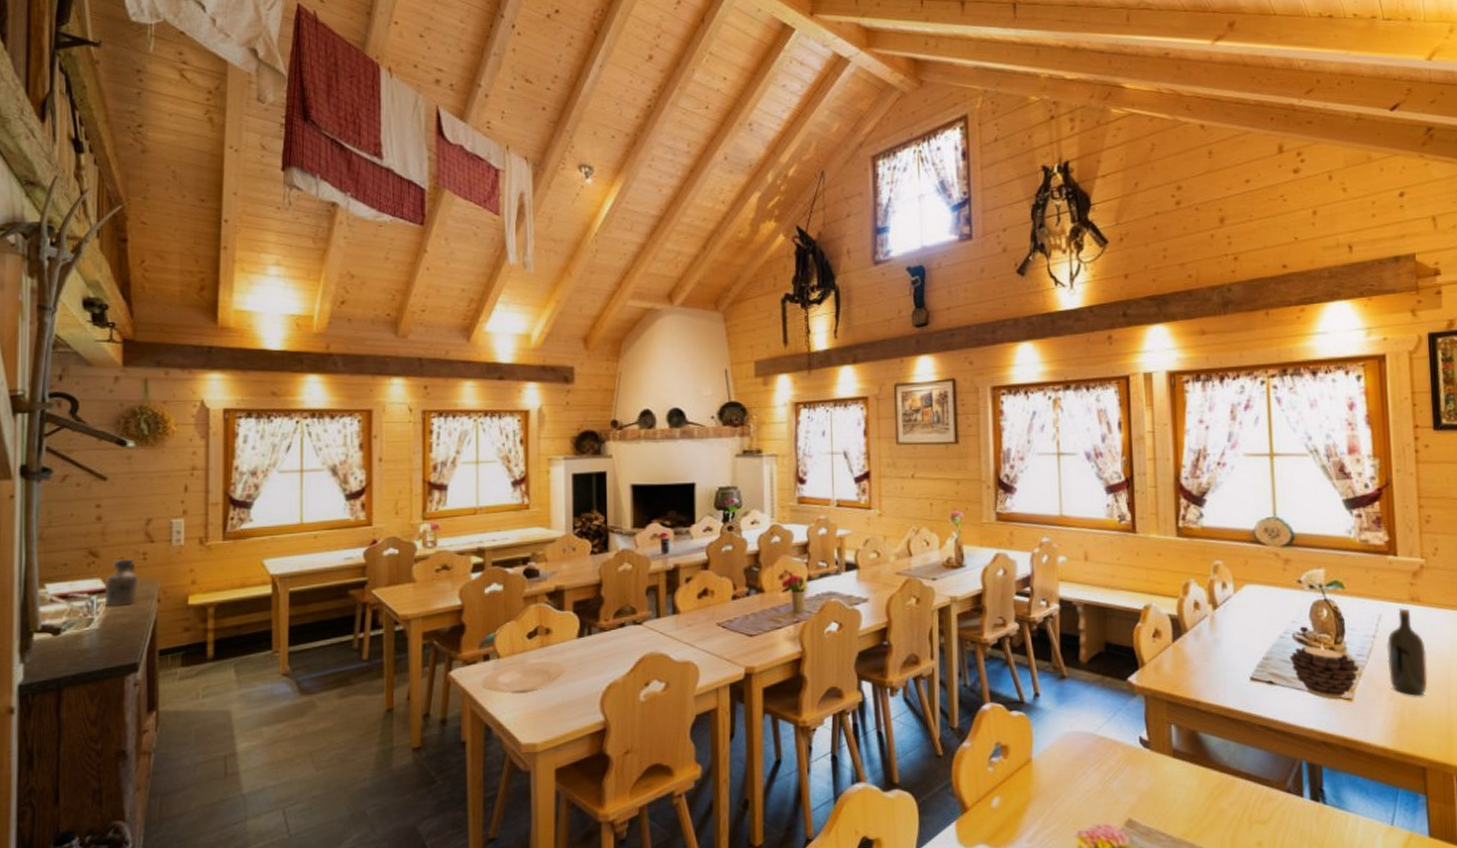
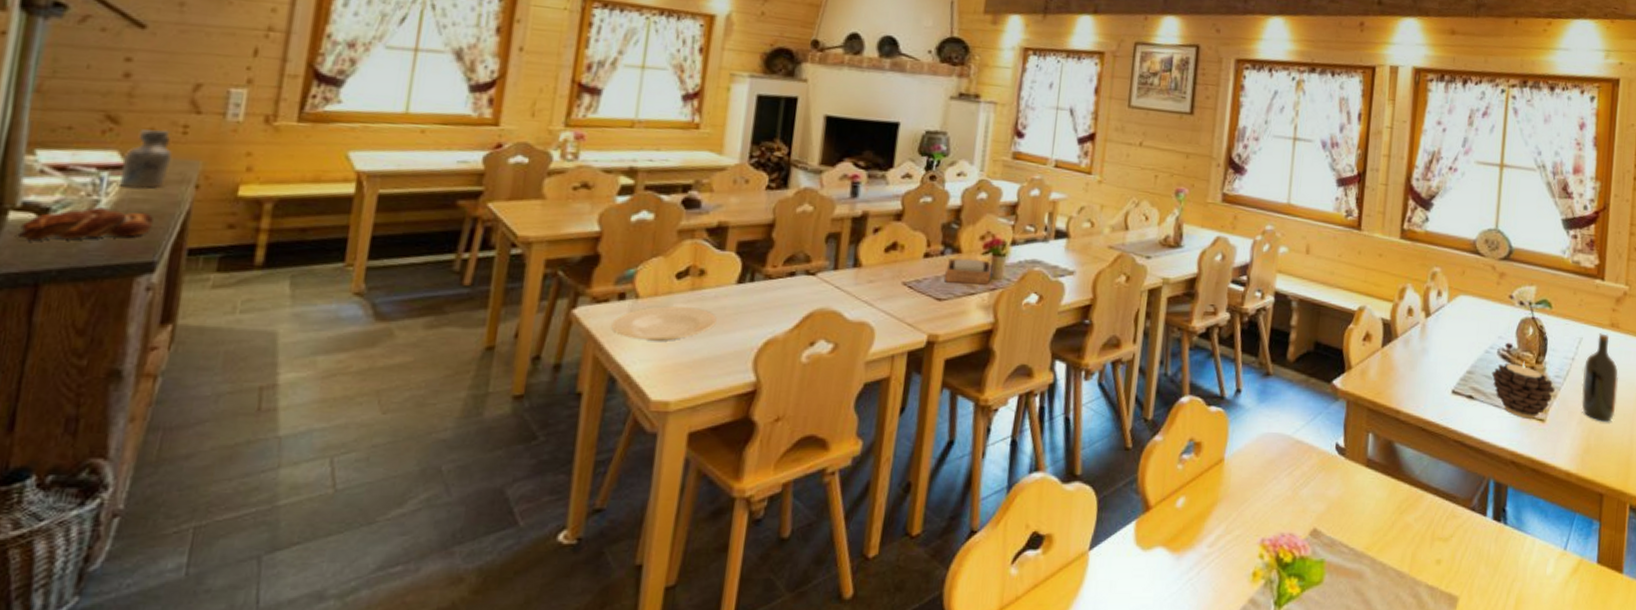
bread loaf: none [41,624,132,654] -> present [16,207,153,240]
napkin holder: none [753,596,793,620] -> present [945,258,991,286]

